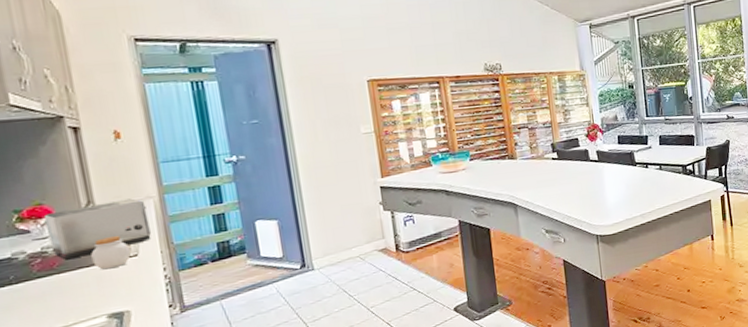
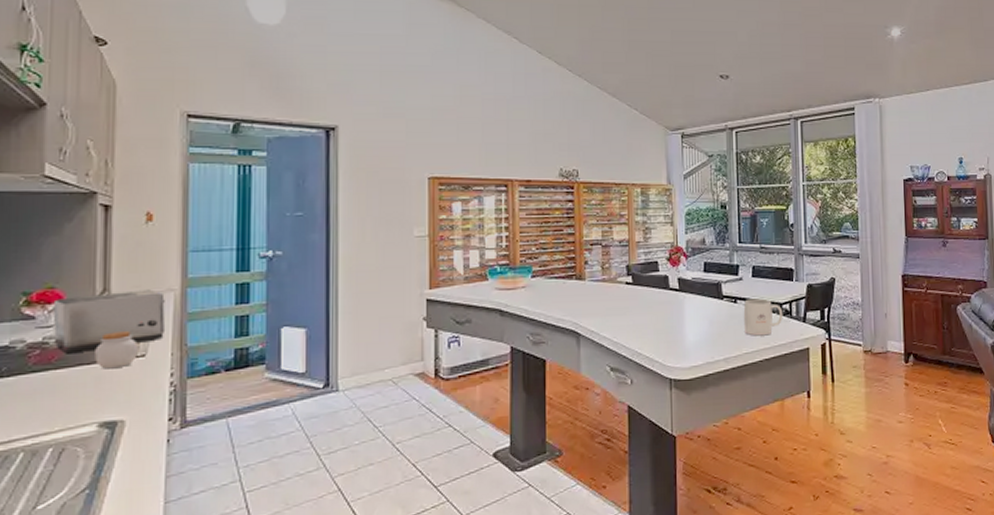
mug: none [654,162,688,194] -> present [743,298,783,336]

